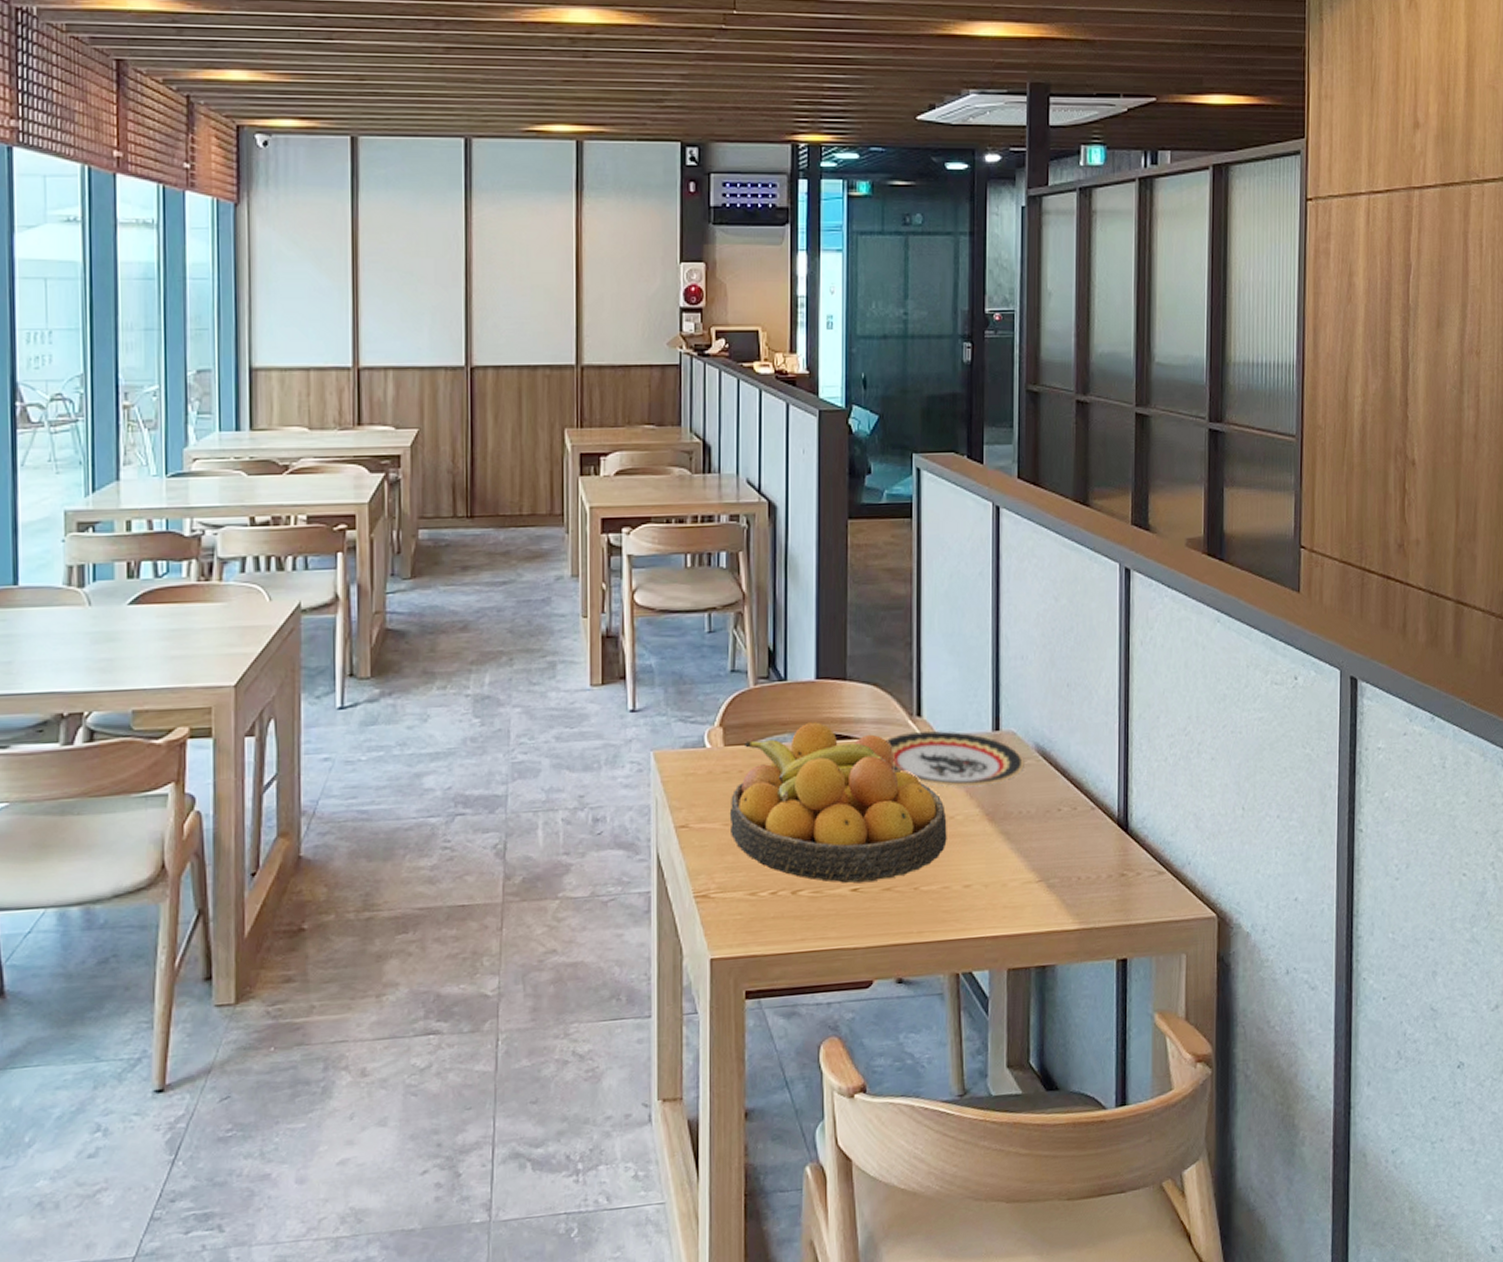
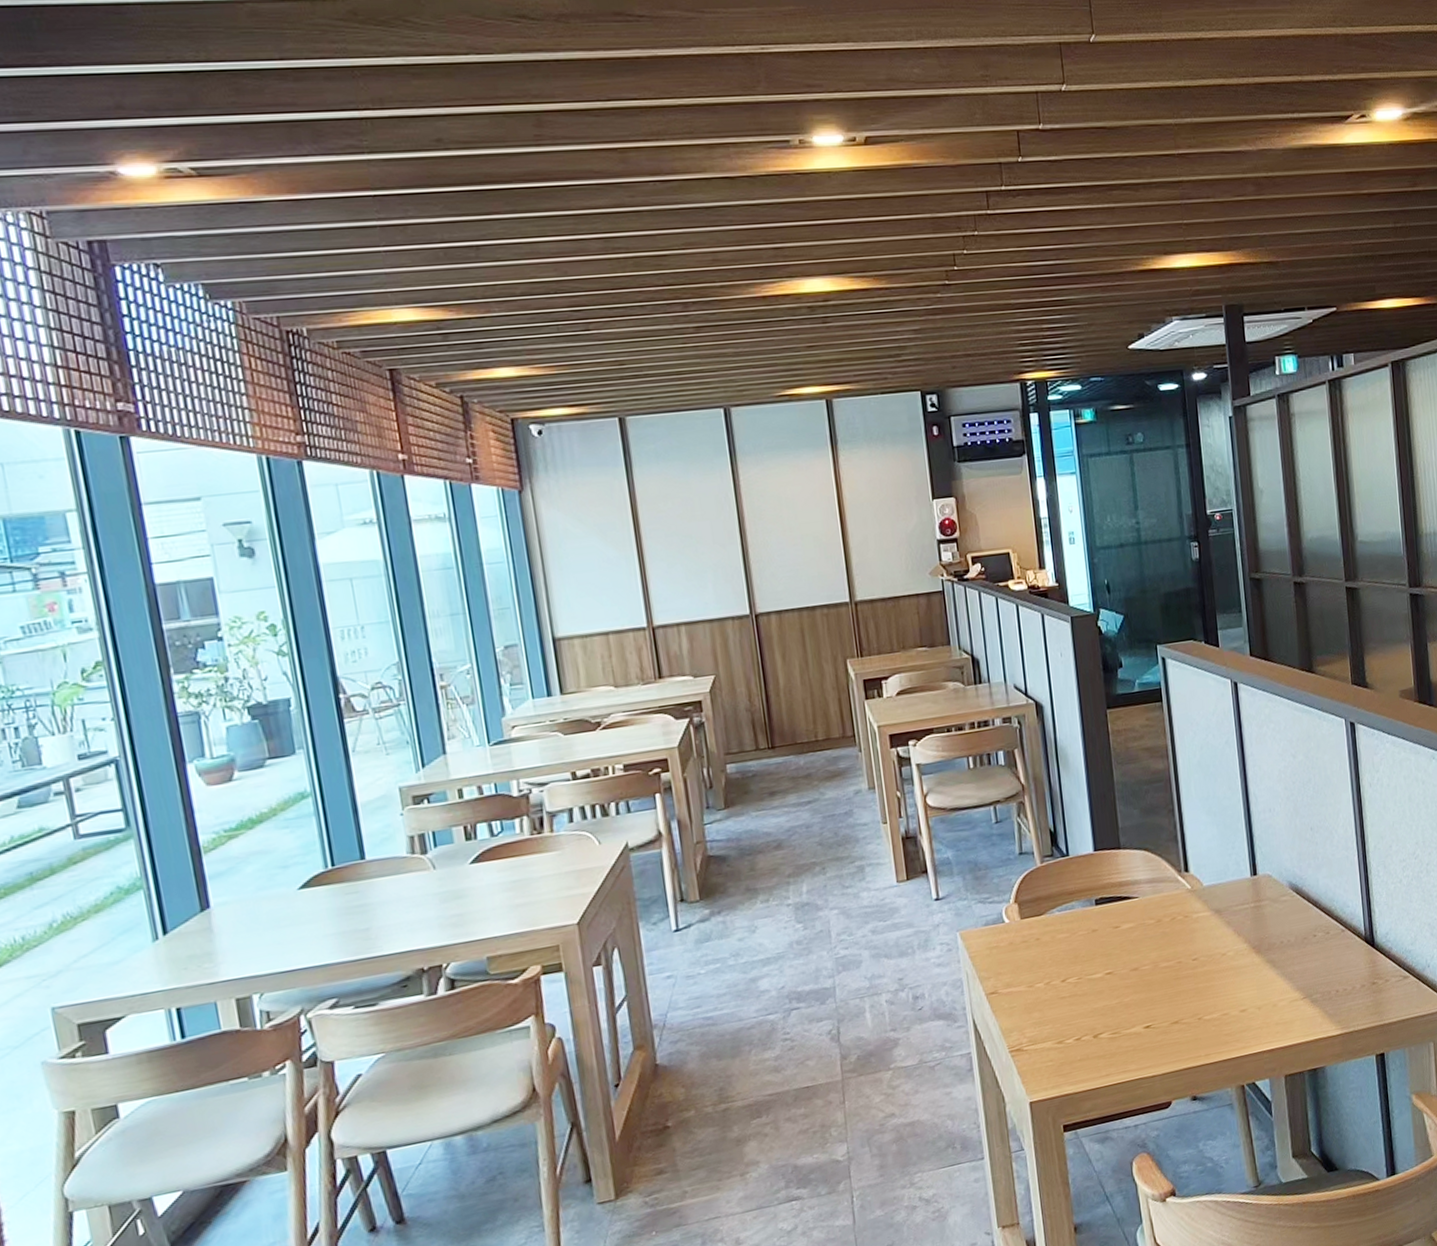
fruit bowl: present [729,722,947,884] -> none [1031,888,1222,1024]
plate: present [886,730,1024,788] -> none [1160,880,1281,929]

